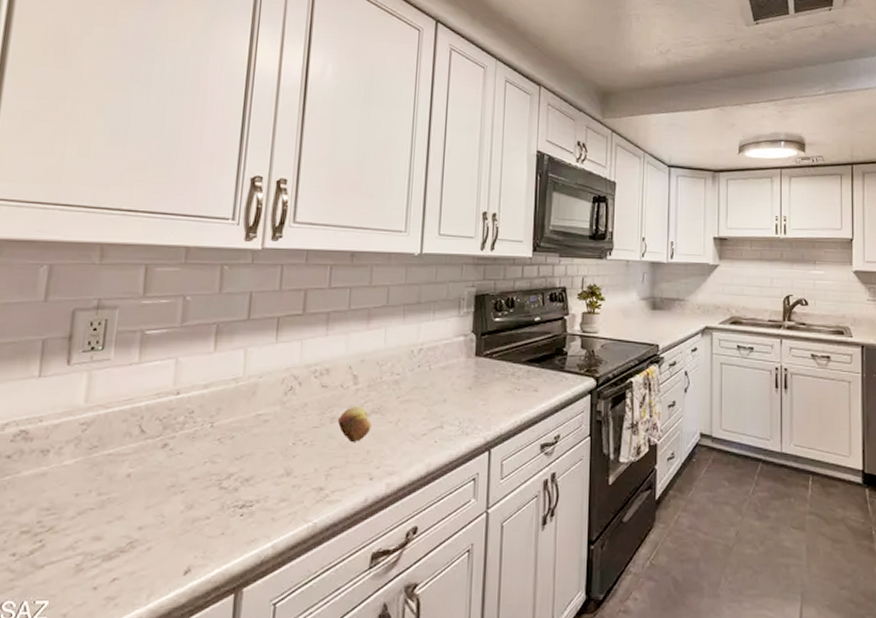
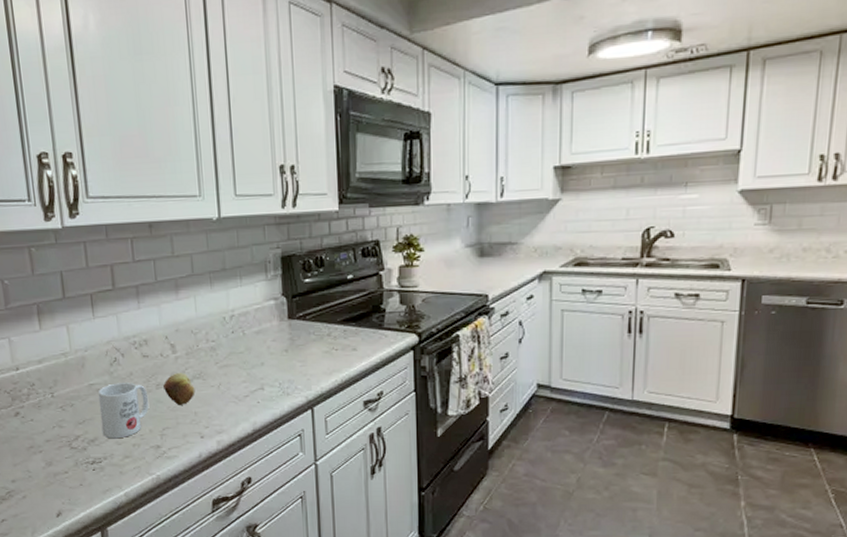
mug: none [260,414,320,478] -> present [97,383,149,439]

